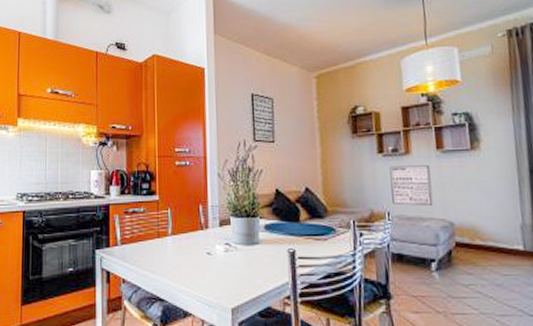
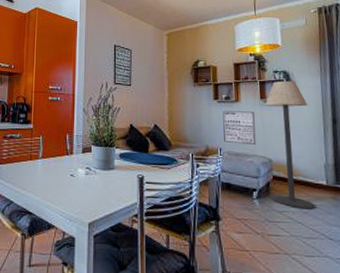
floor lamp: none [443,124,510,281] -> present [265,80,315,209]

